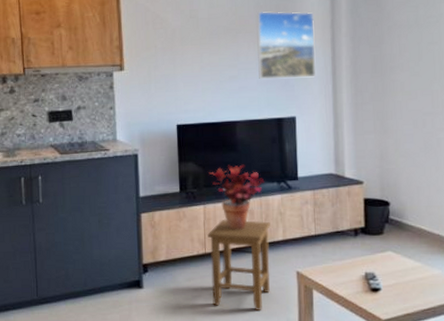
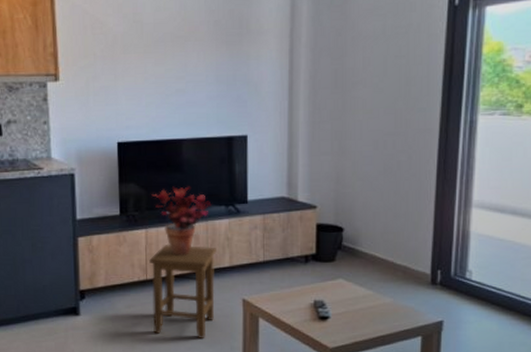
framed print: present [257,11,317,80] -> none [207,16,272,94]

